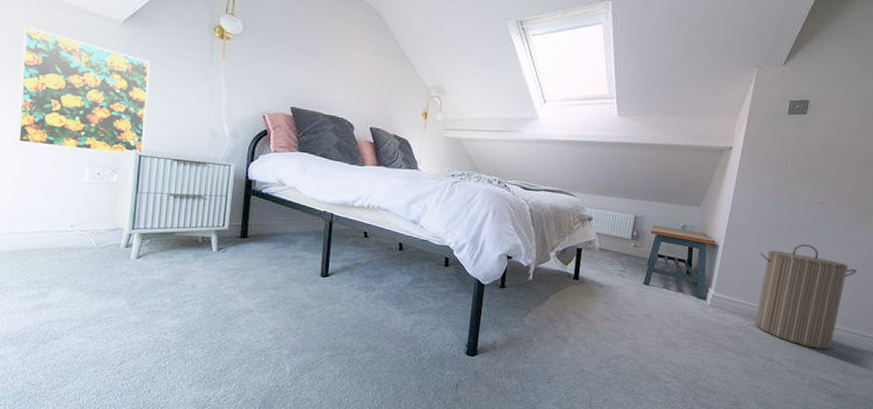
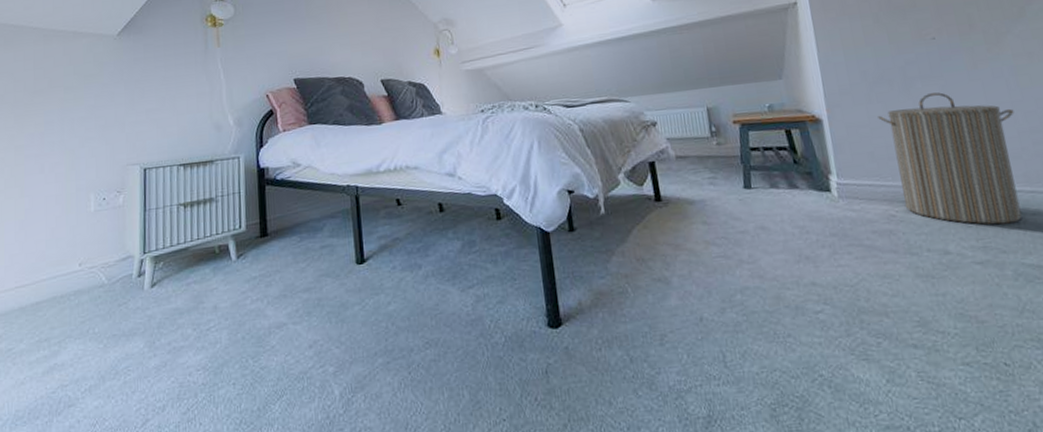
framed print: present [17,25,150,154] -> none [21,62,148,184]

